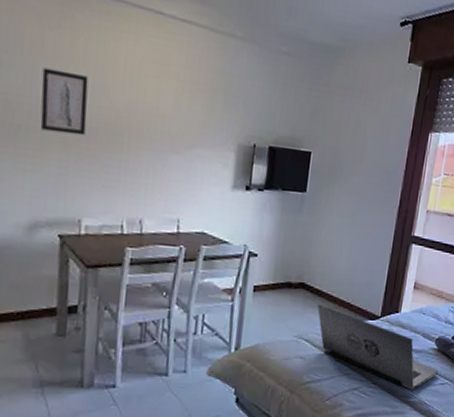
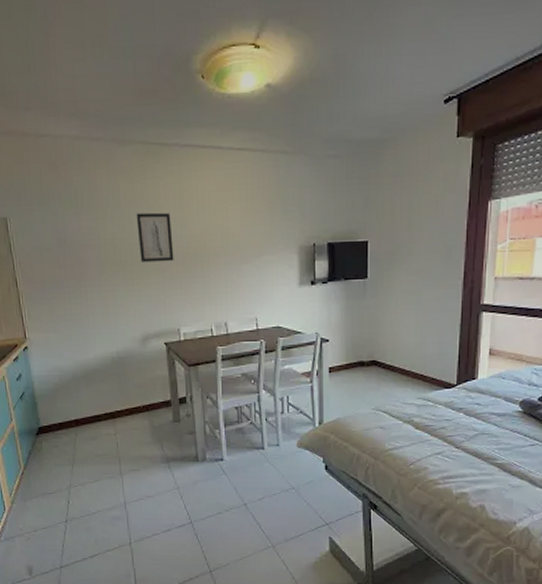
laptop: present [317,304,439,390] -> none [392,378,527,452]

